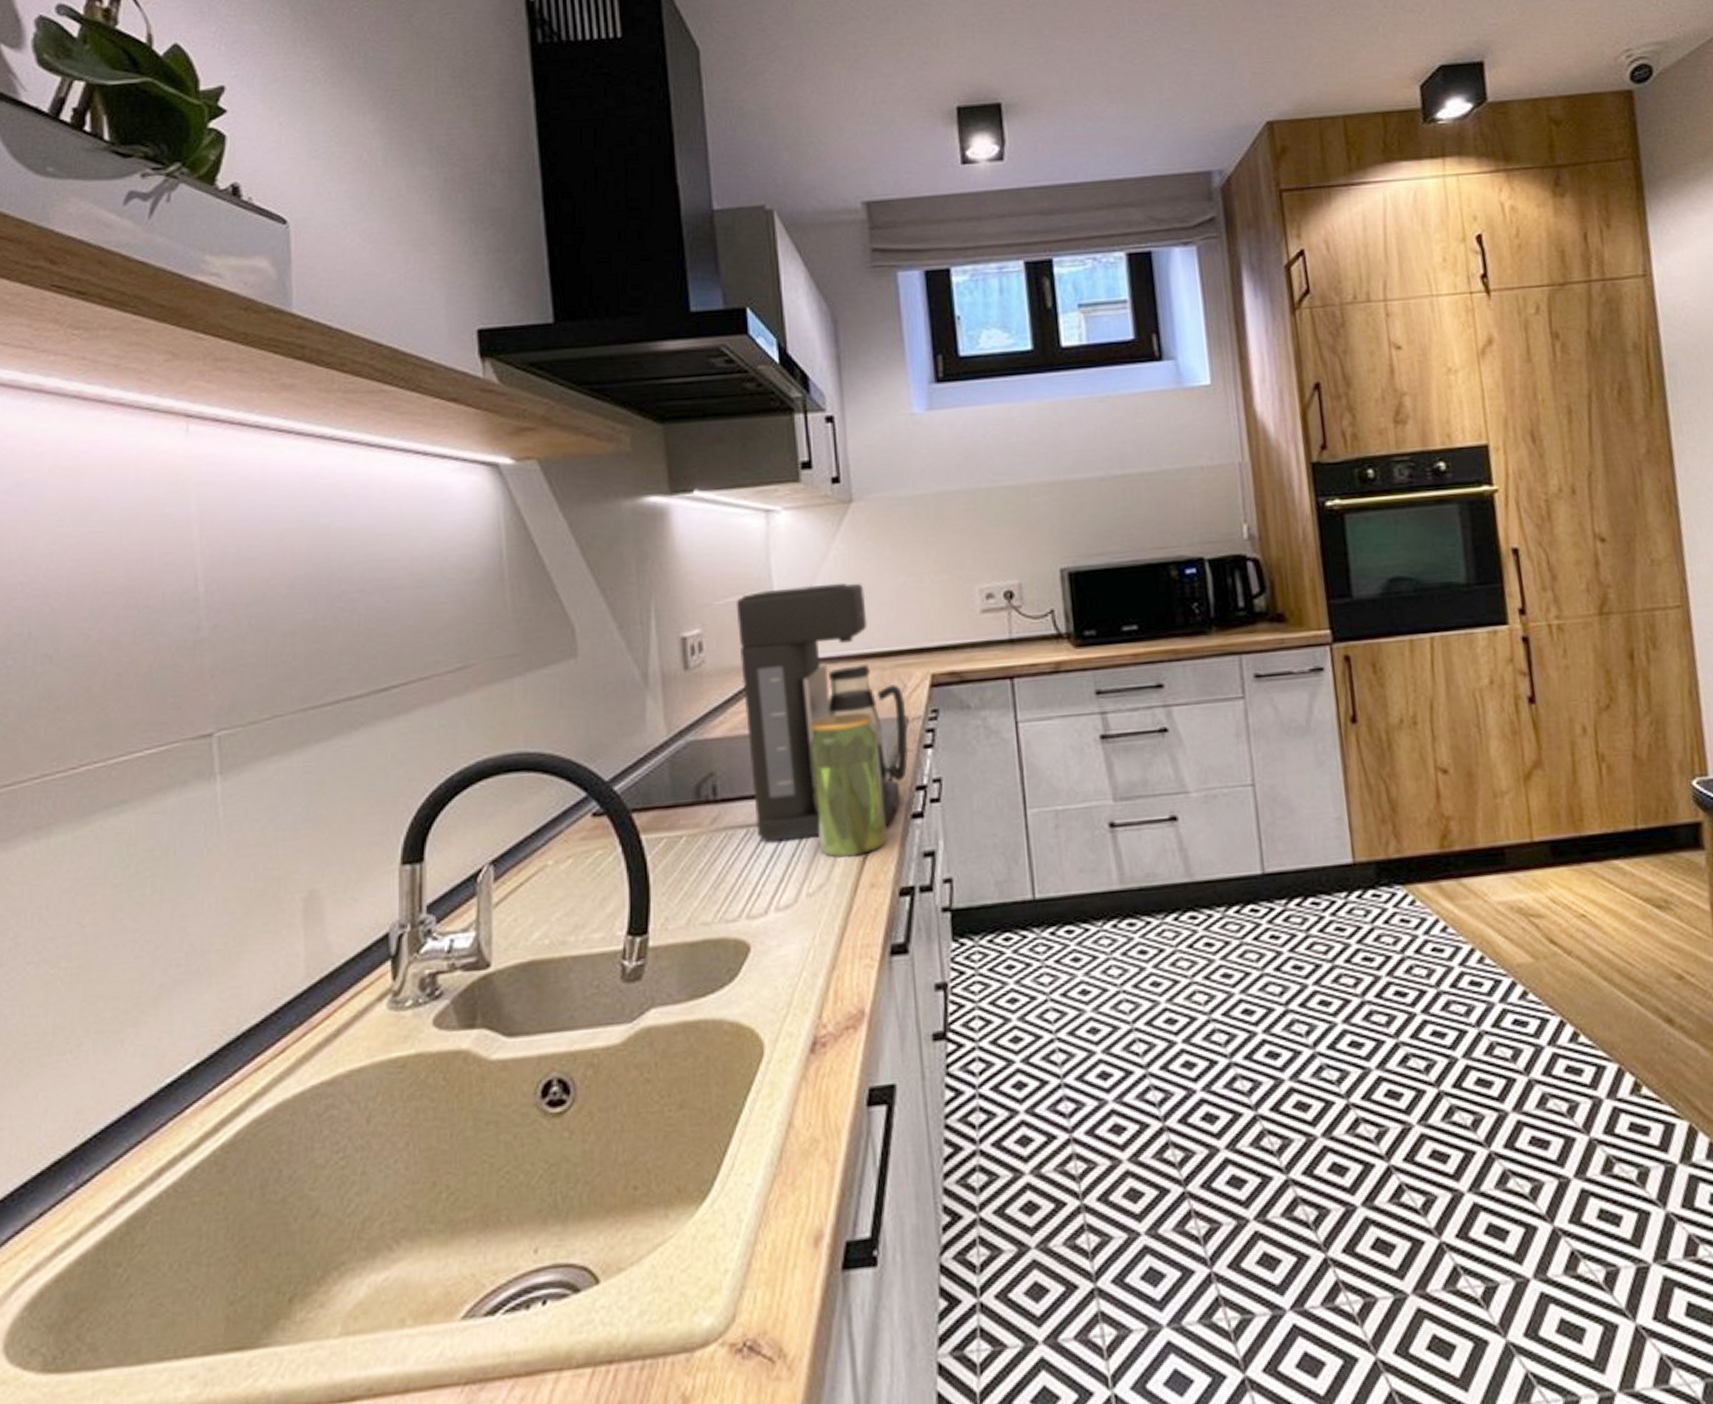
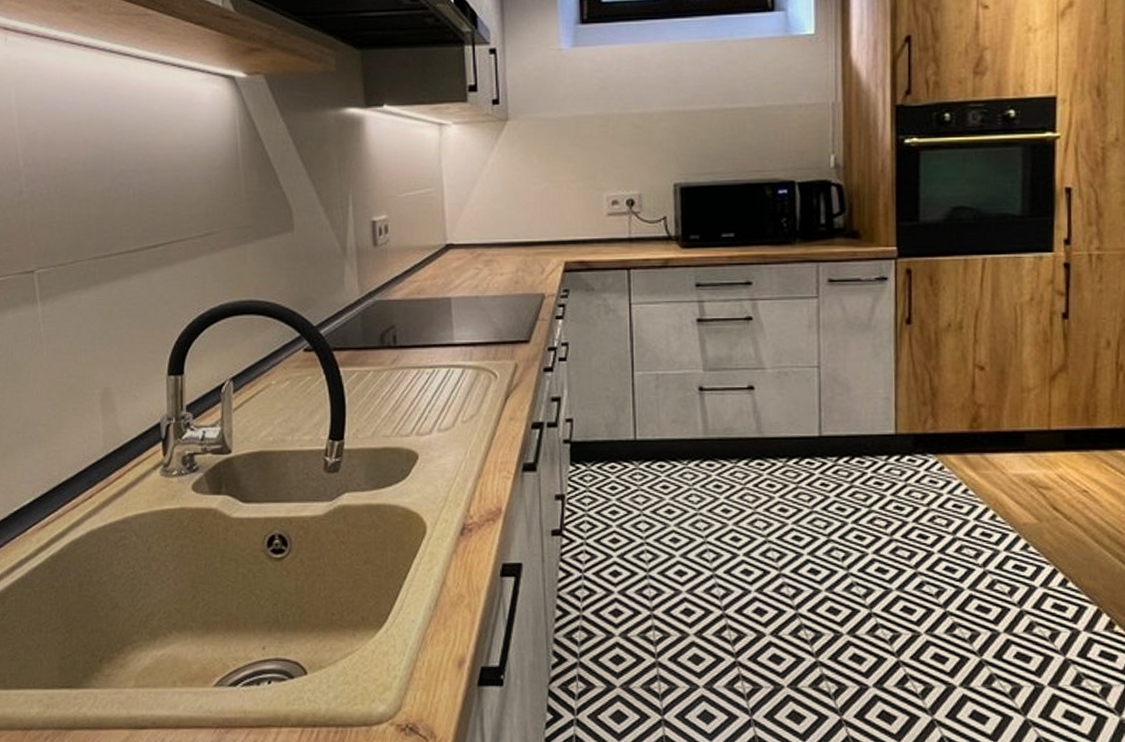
coffee maker: present [735,582,908,840] -> none [414,185,544,380]
jar: present [810,712,887,857] -> none [468,288,524,396]

